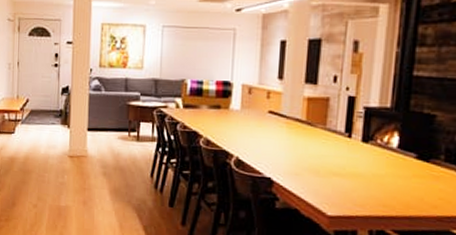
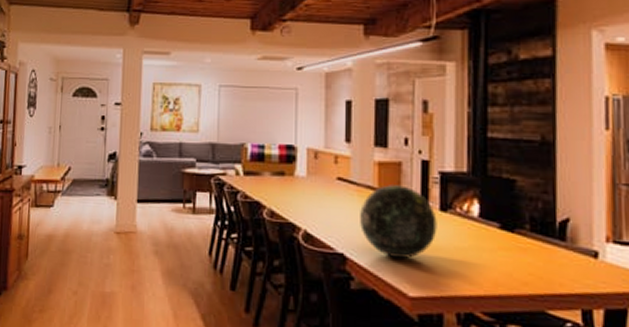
decorative orb: none [287,118,359,184] -> present [360,185,437,259]

